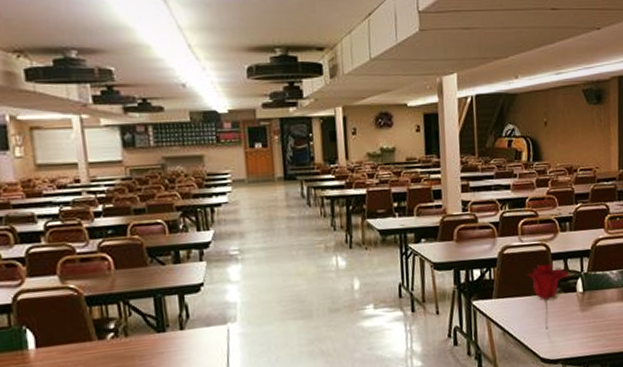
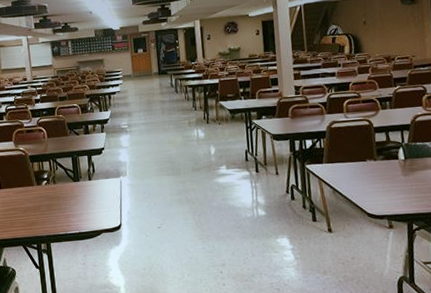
flower: present [526,263,570,330] -> none [352,135,392,190]

